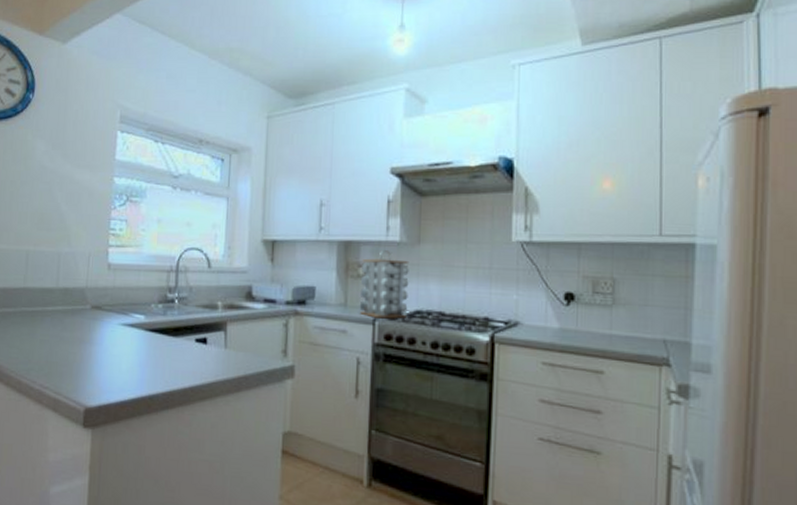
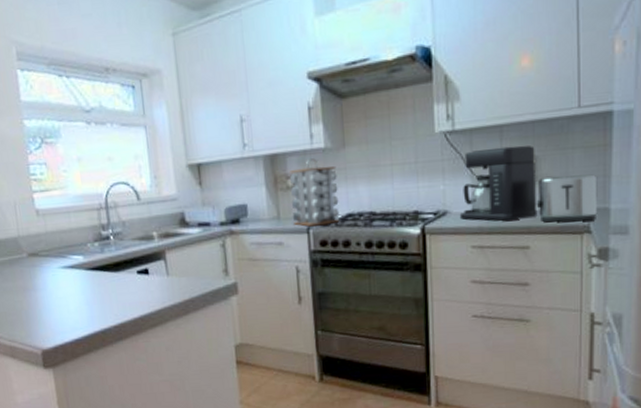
coffee maker: none [531,264,614,342] -> present [459,146,538,222]
toaster: none [612,300,678,355] -> present [536,174,598,223]

